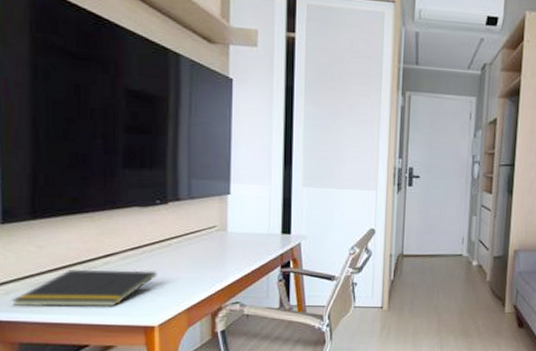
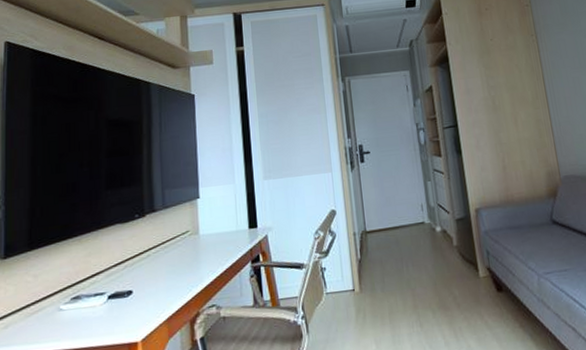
notepad: present [10,270,157,307] -> none [9,284,138,339]

